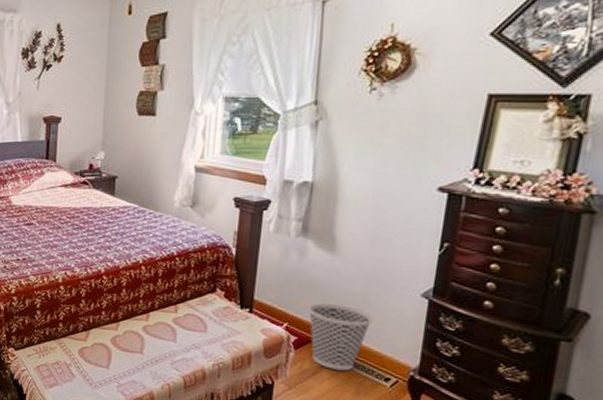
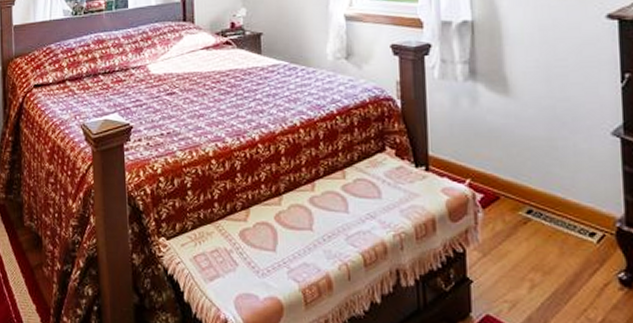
wastebasket: present [308,303,373,371] -> none [490,153,563,229]

